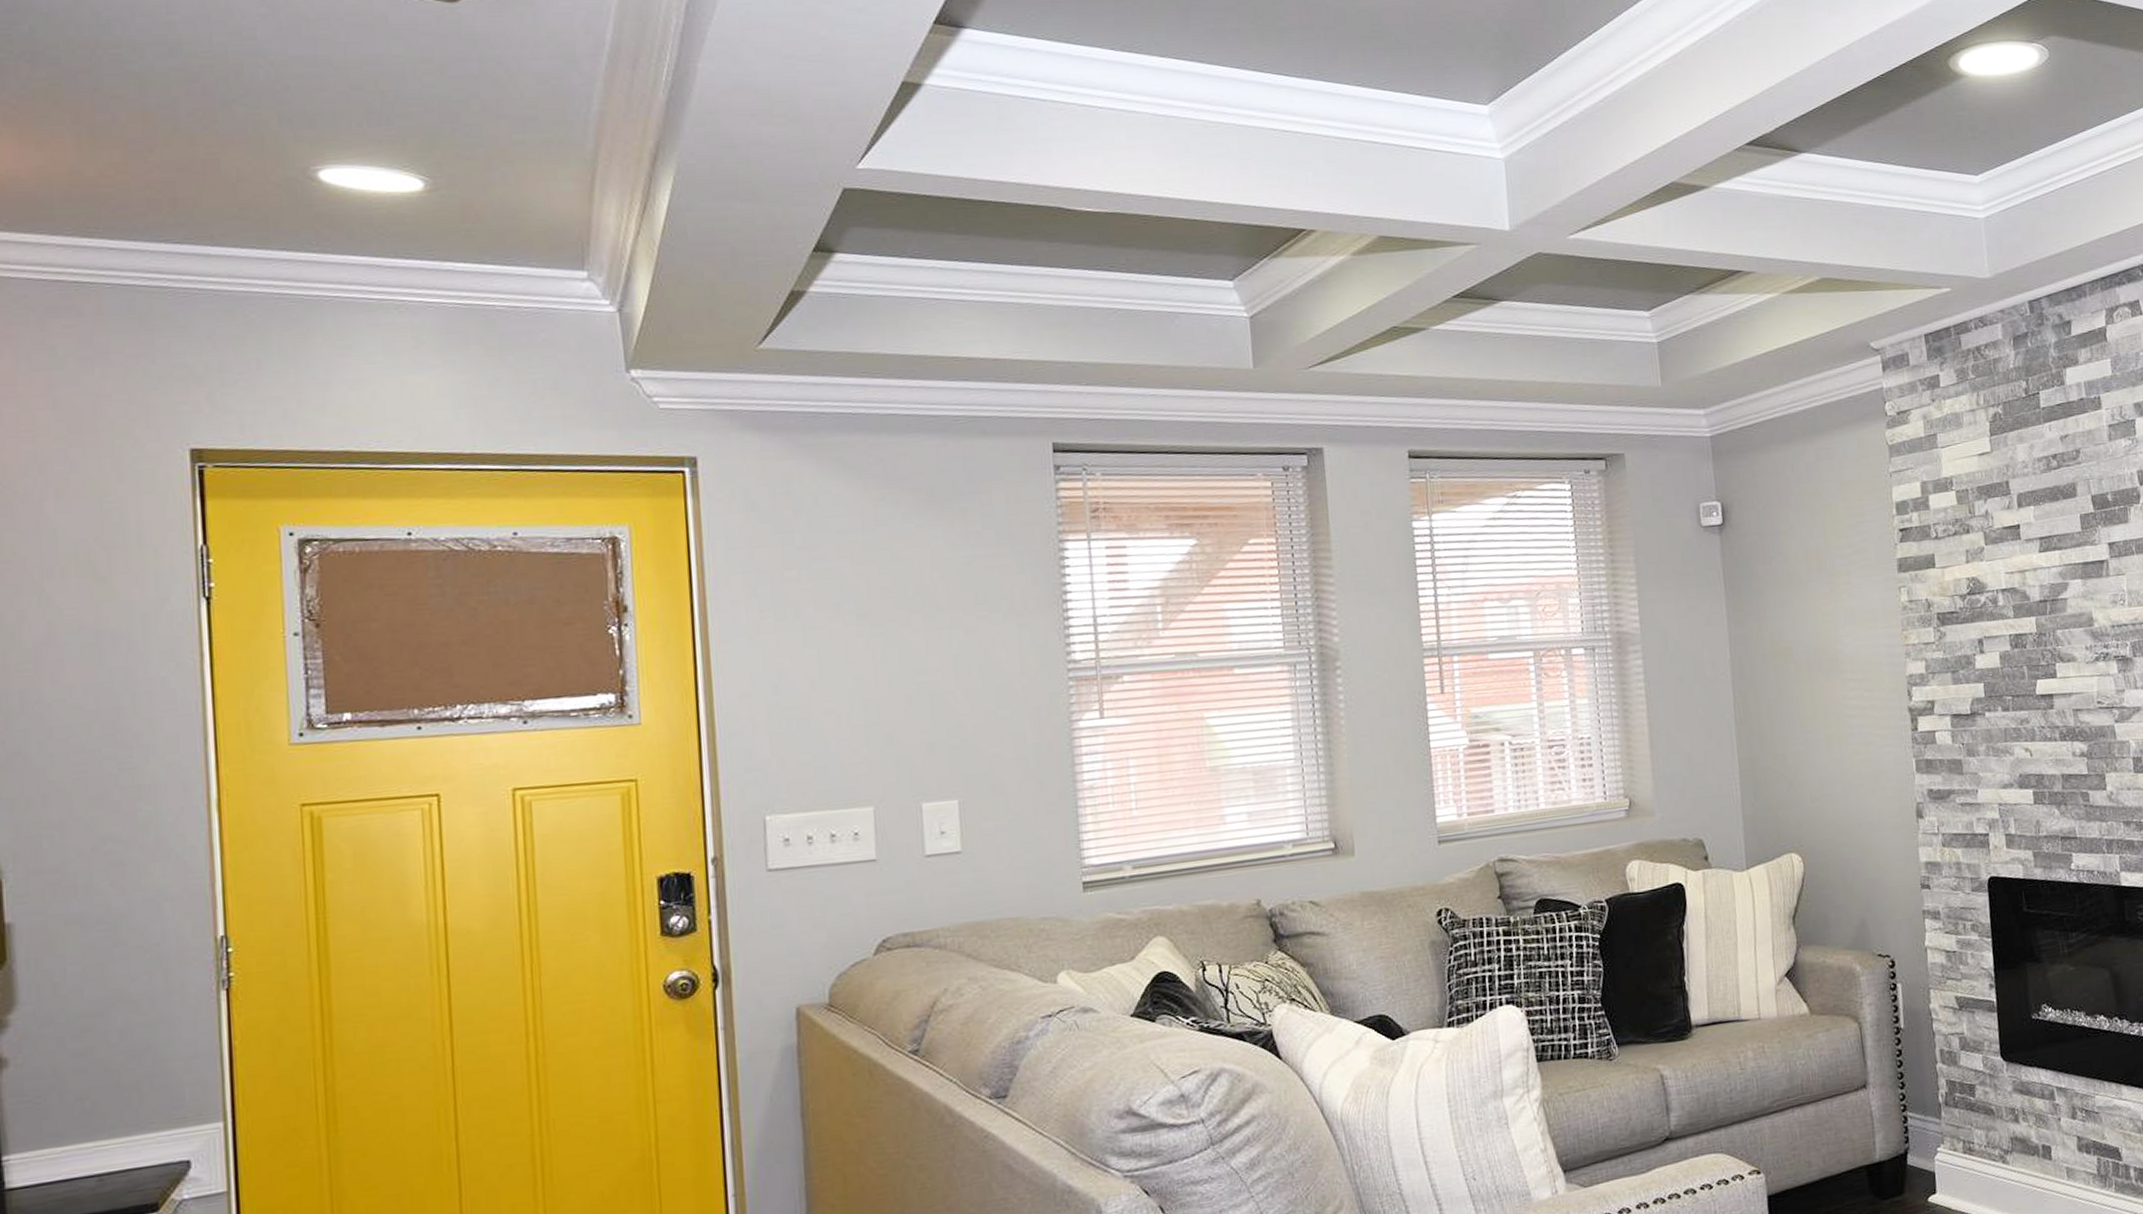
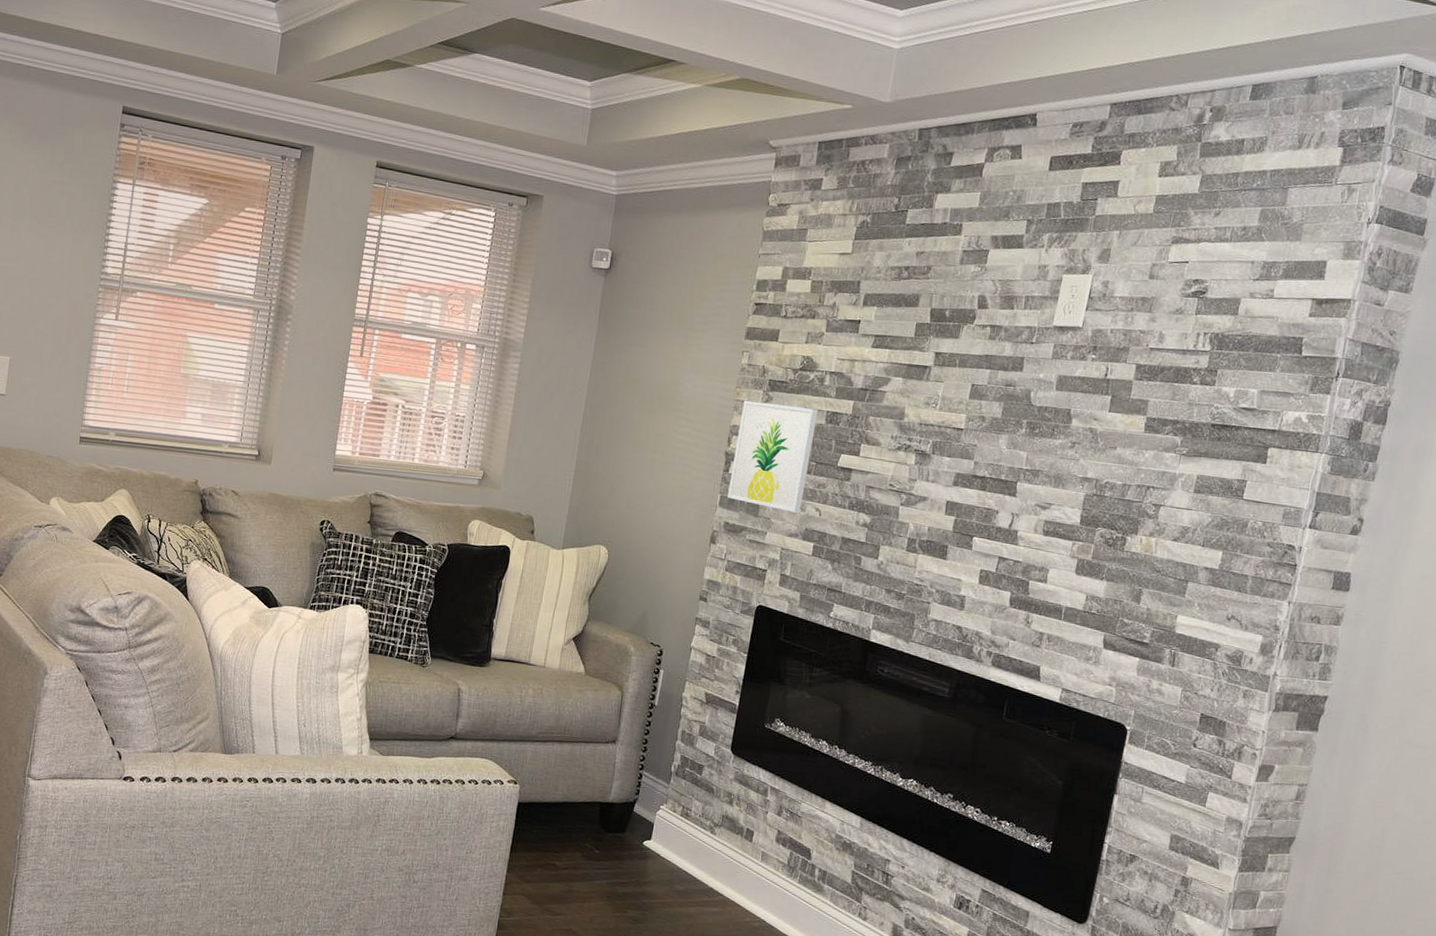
wall art: none [1914,635,2009,761] -> present [727,400,819,513]

